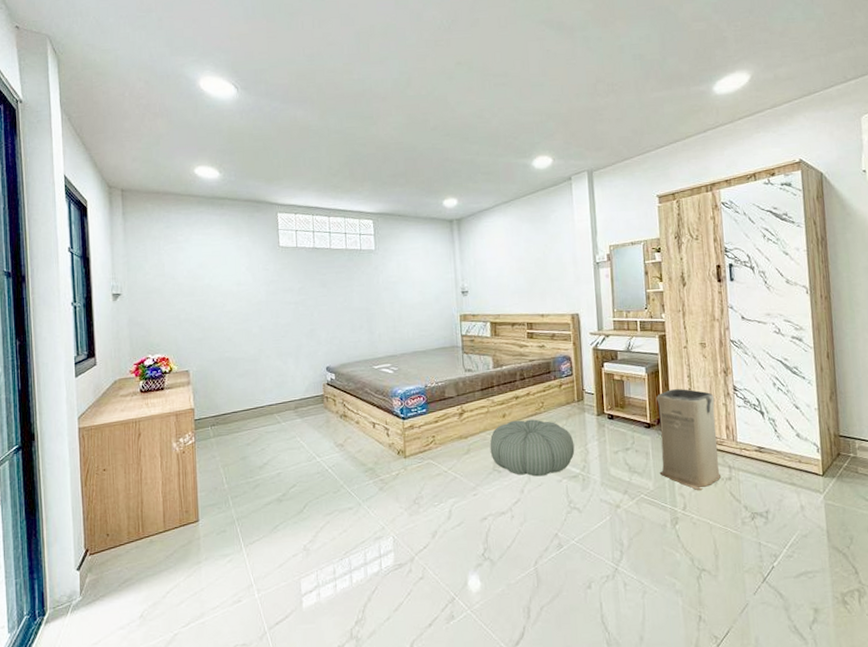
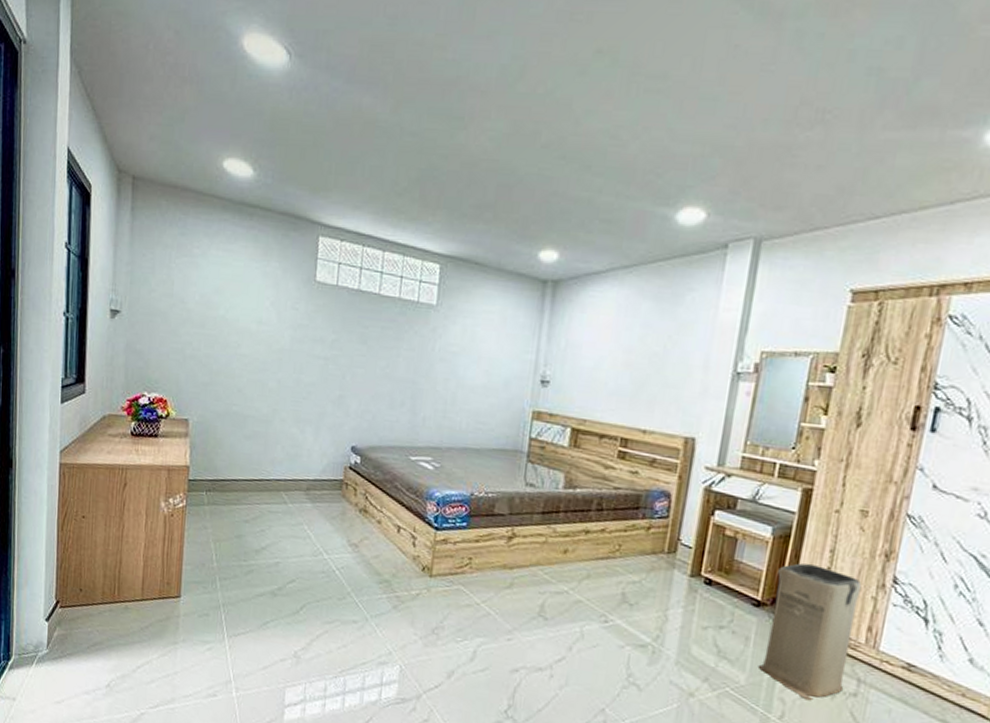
pouf: present [490,419,575,477] -> none [538,559,651,637]

